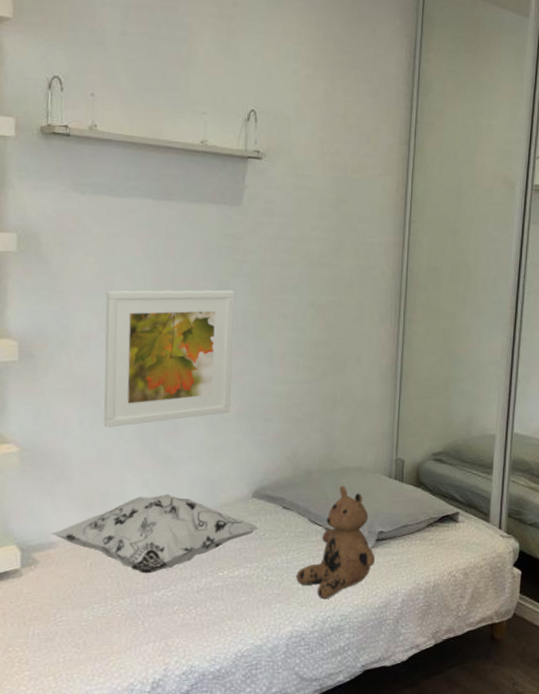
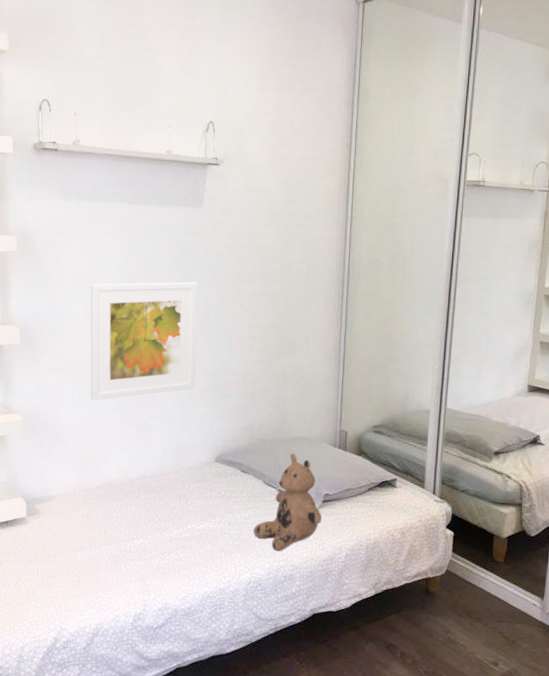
decorative pillow: present [51,493,260,574] -> none [50,457,222,525]

